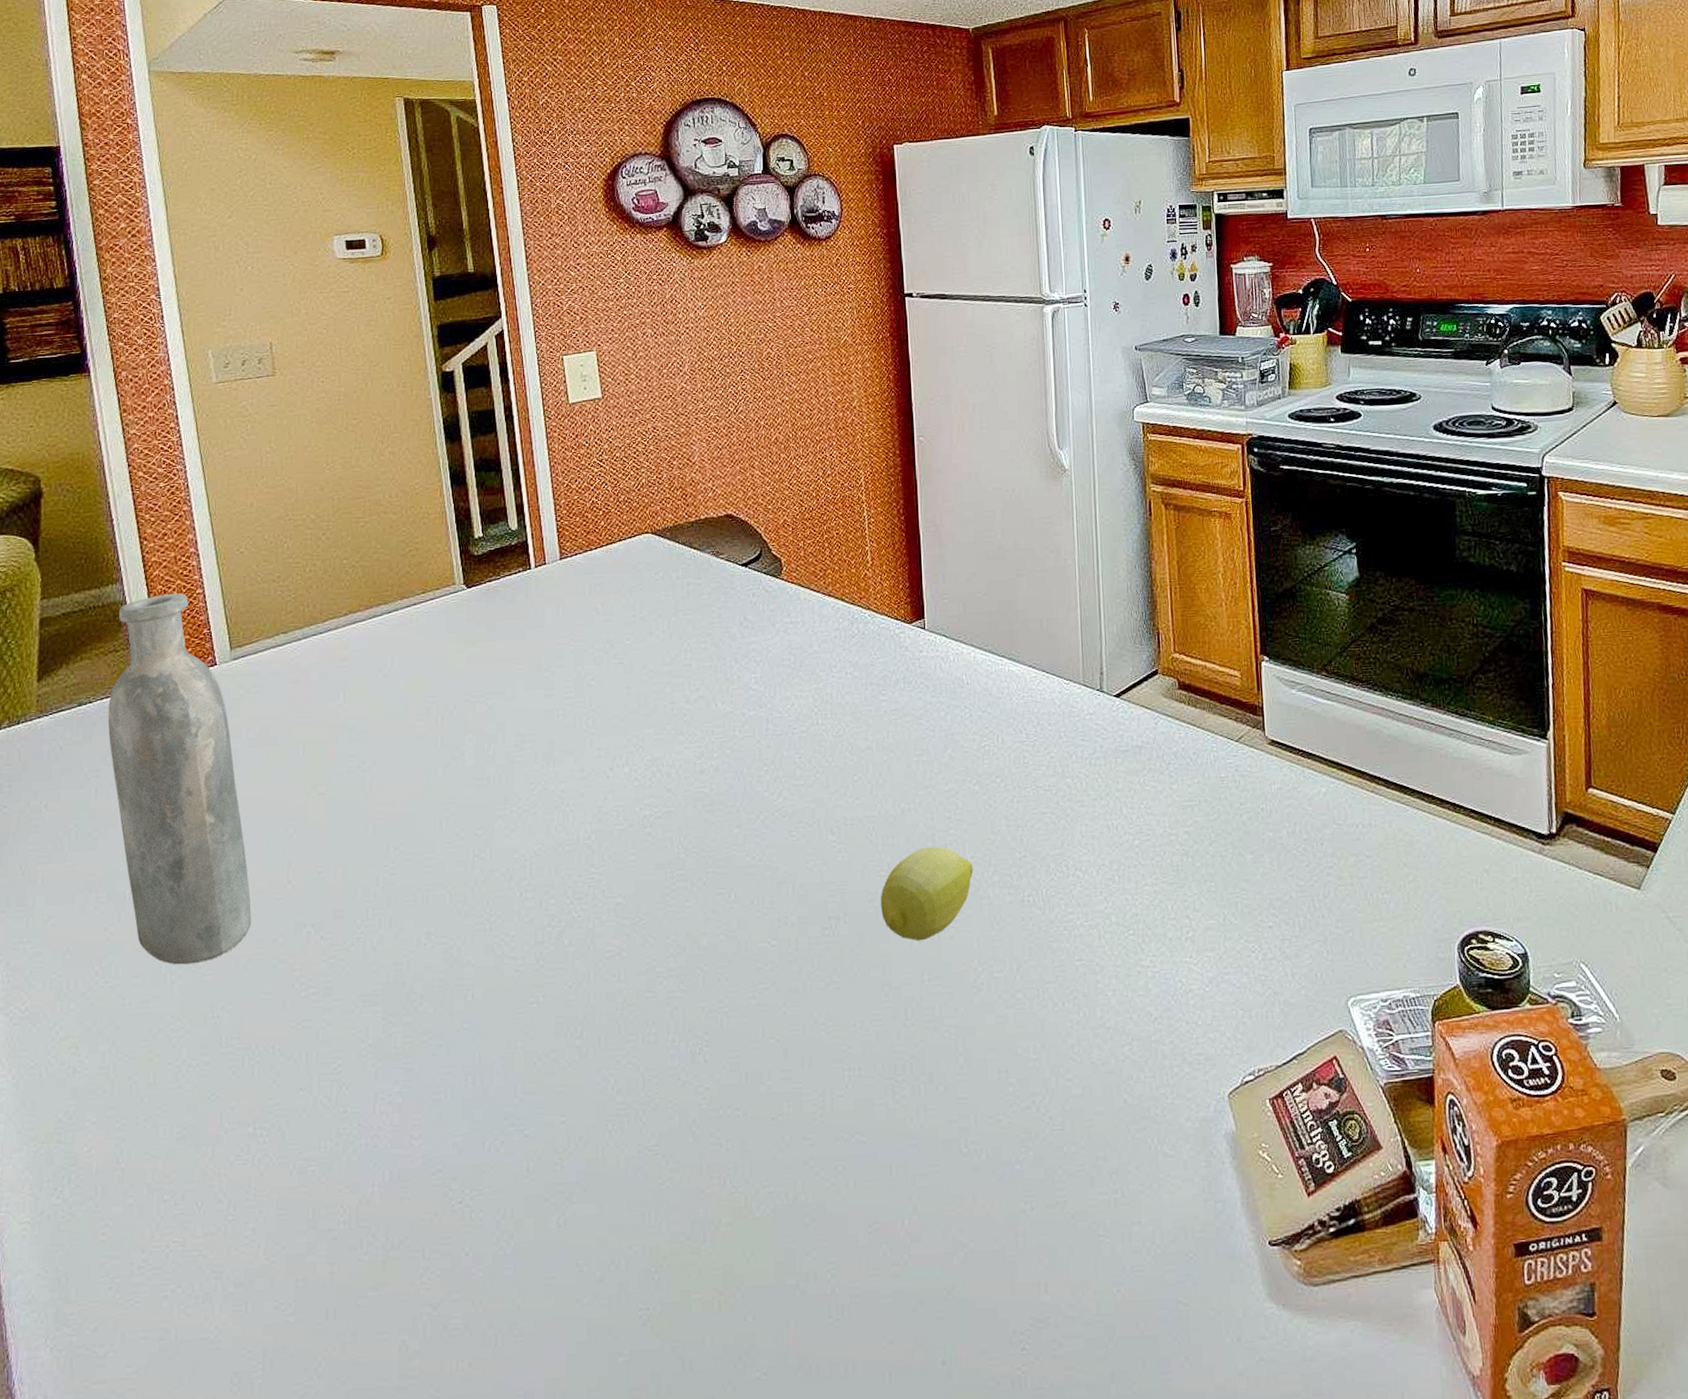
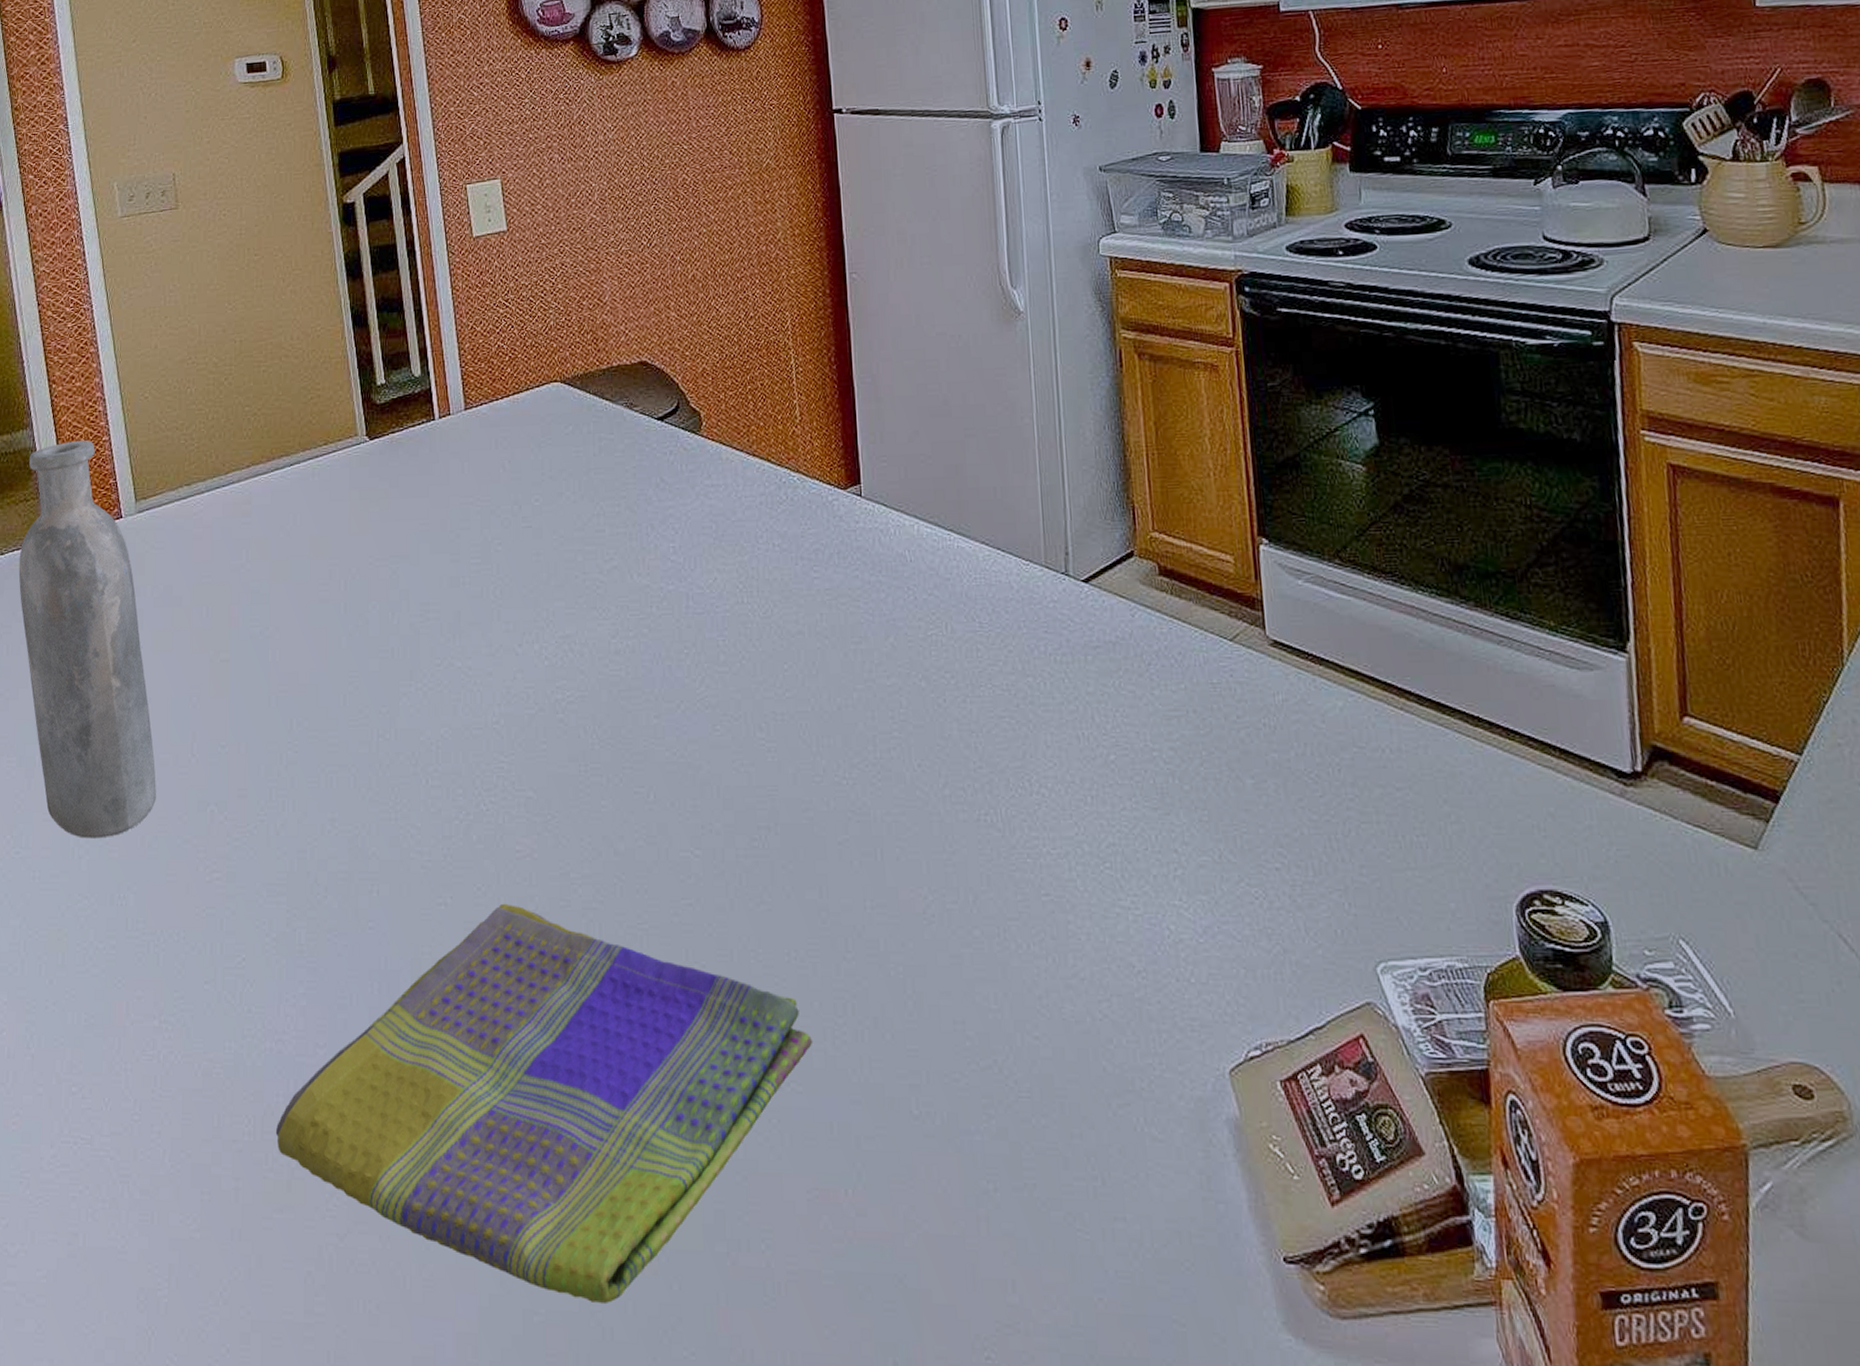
dish towel: none [370,998,876,1340] -> present [275,903,813,1305]
fruit: present [880,846,974,941] -> none [815,750,921,861]

